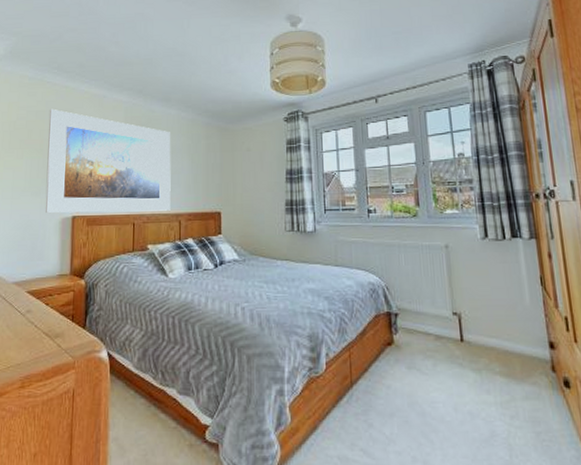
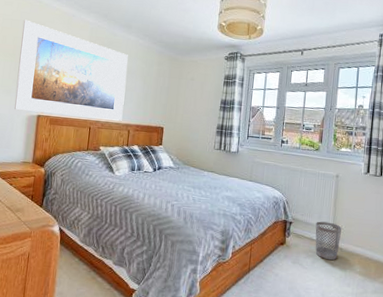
wastebasket: none [429,308,466,360] -> present [315,221,342,261]

